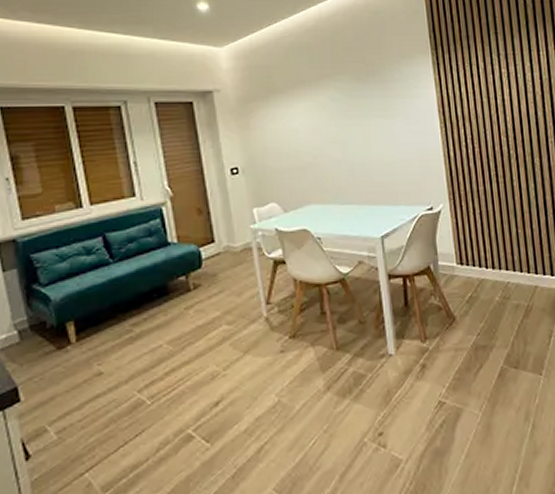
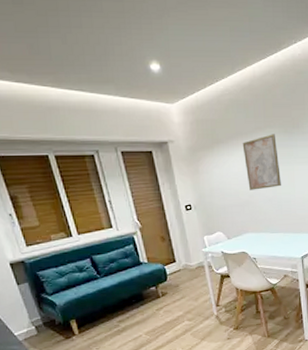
wall art: none [305,82,354,150] -> present [242,134,281,190]

